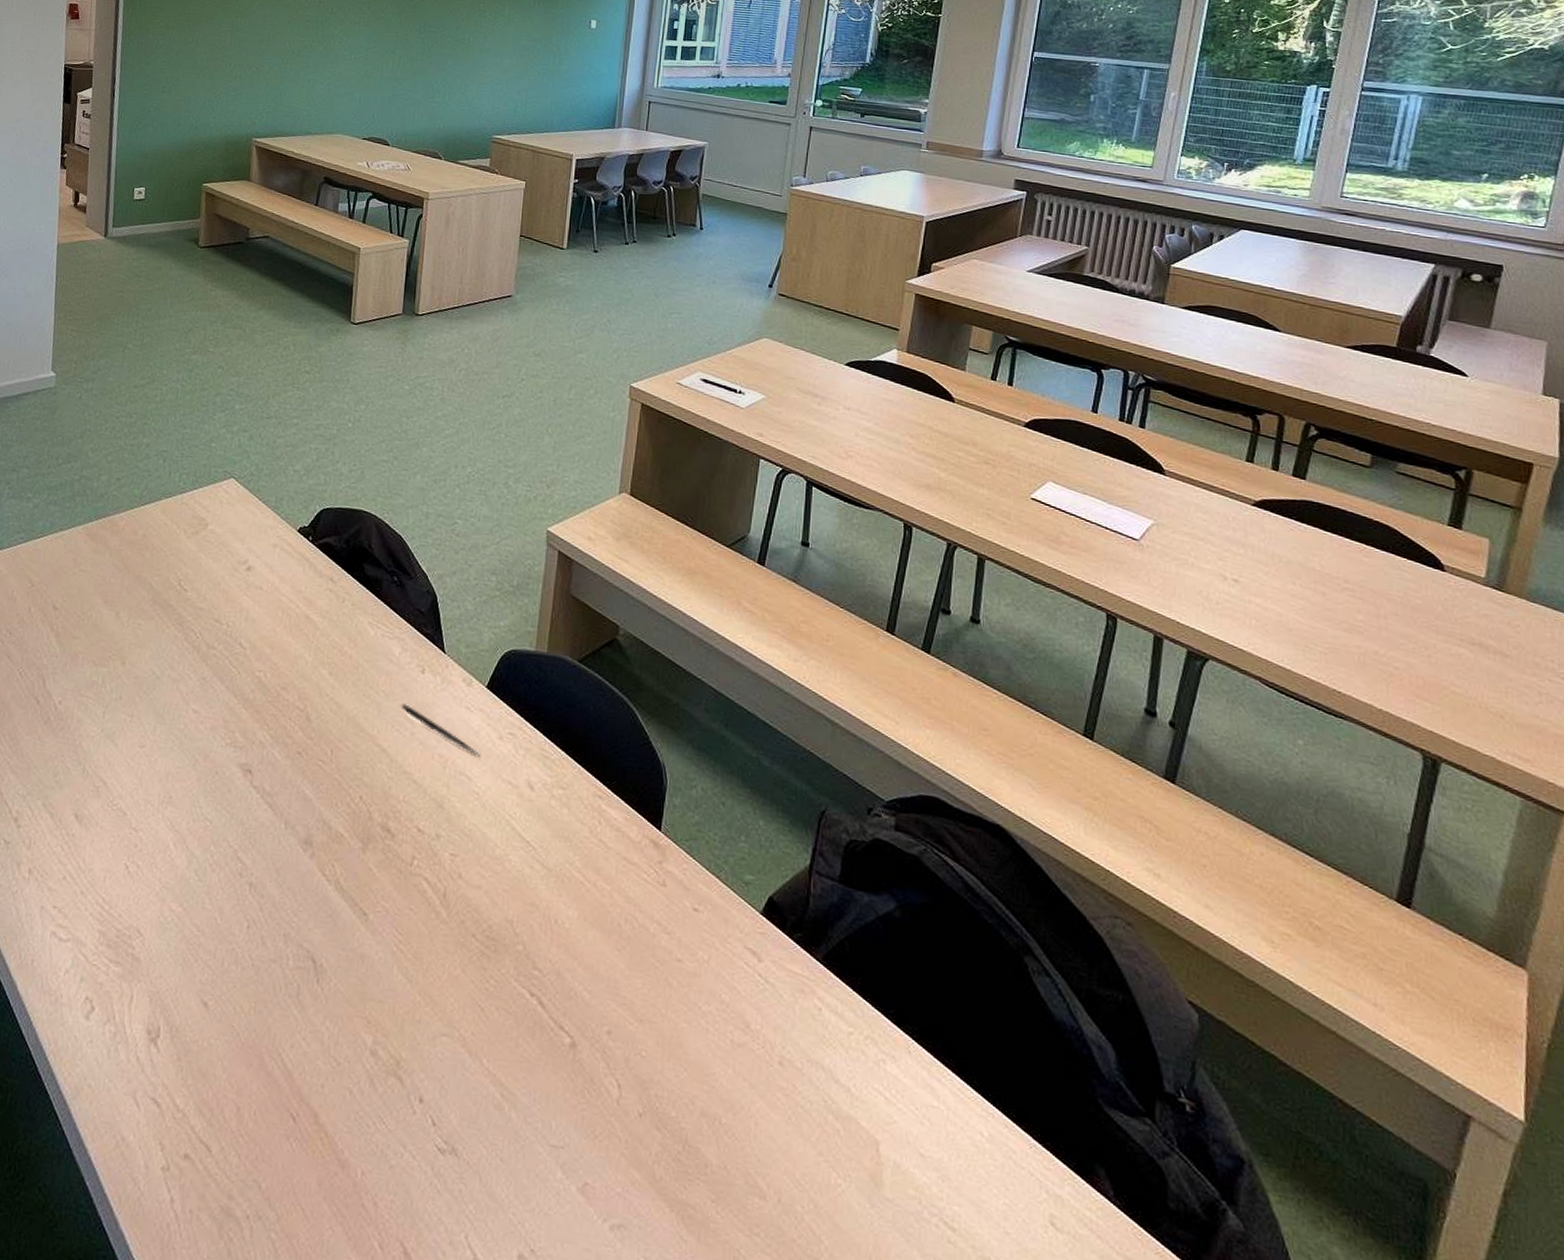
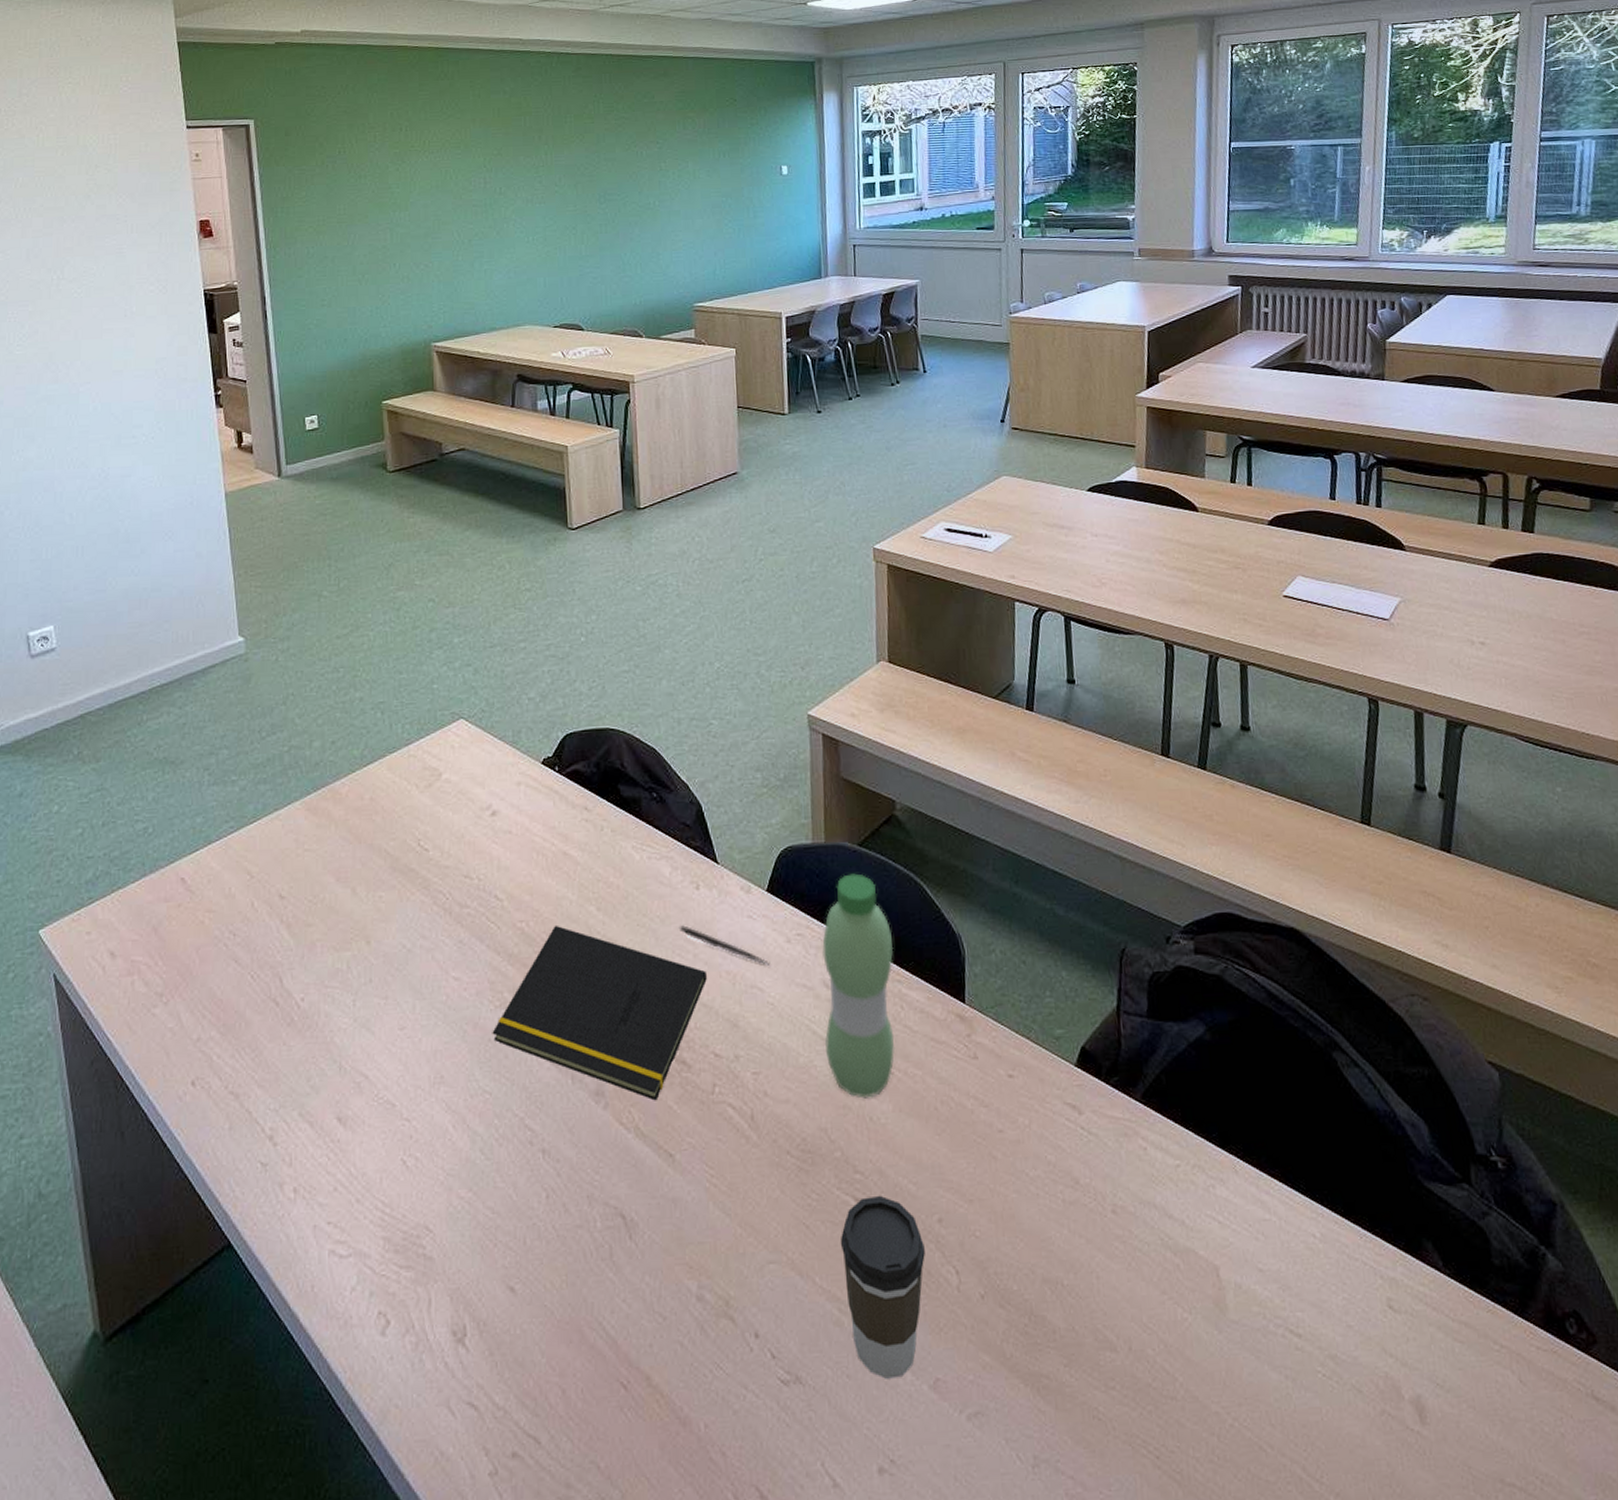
notepad: none [220,680,421,861] -> present [492,925,707,1101]
coffee cup: none [510,994,591,1173] -> present [840,1195,925,1379]
water bottle: none [521,686,599,902] -> present [822,873,895,1099]

